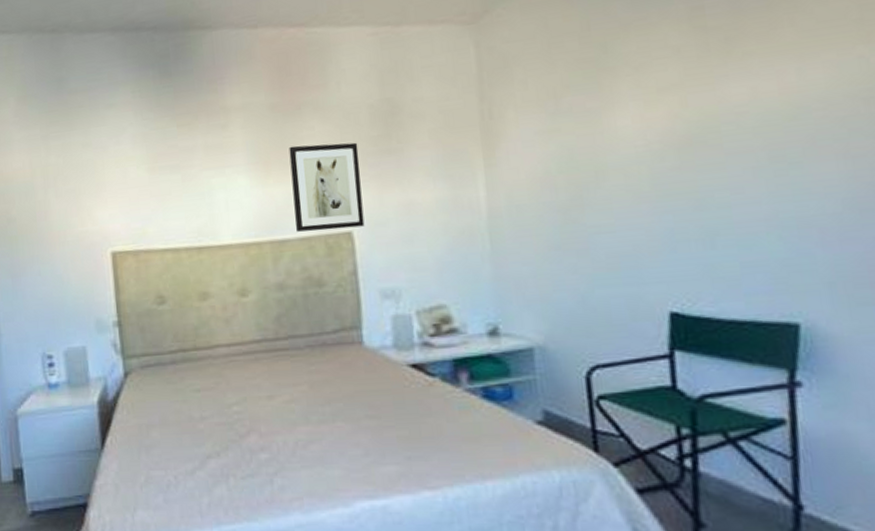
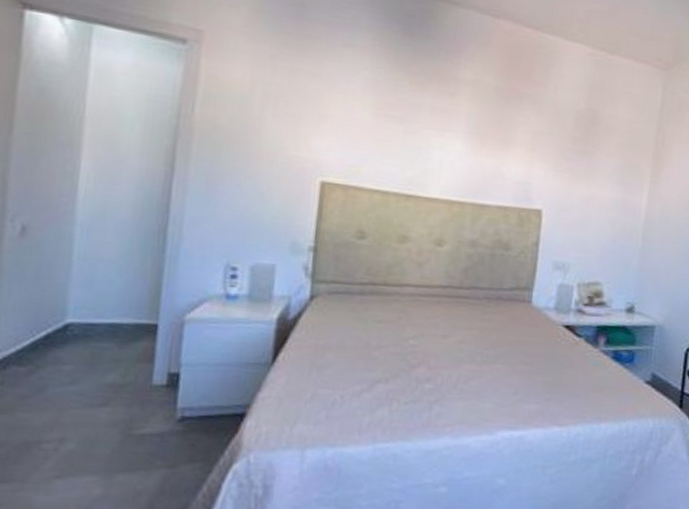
wall art: present [289,142,365,232] -> none [496,127,561,208]

